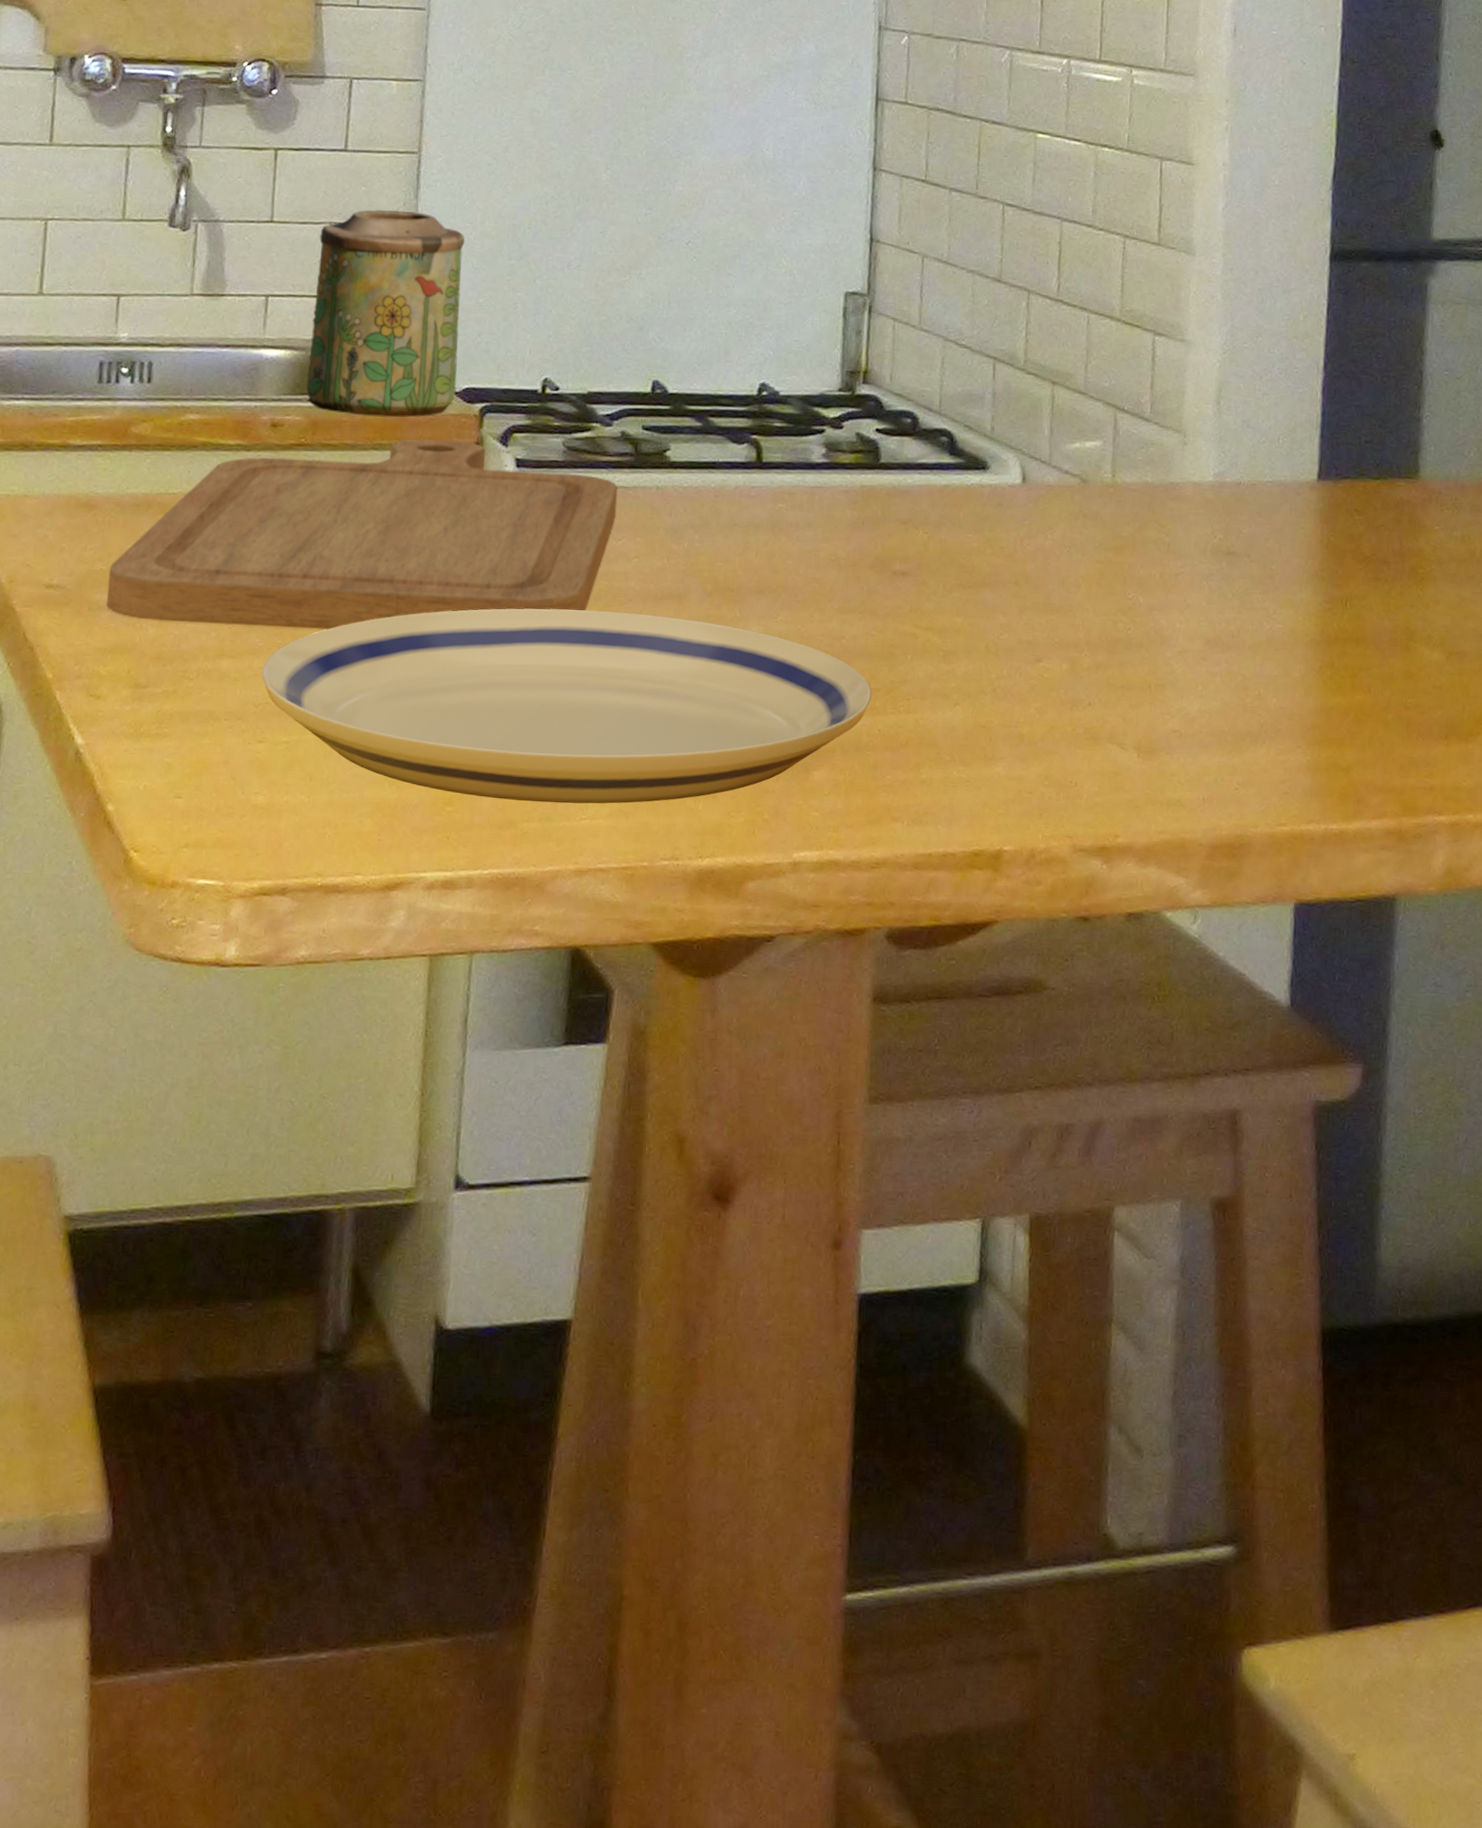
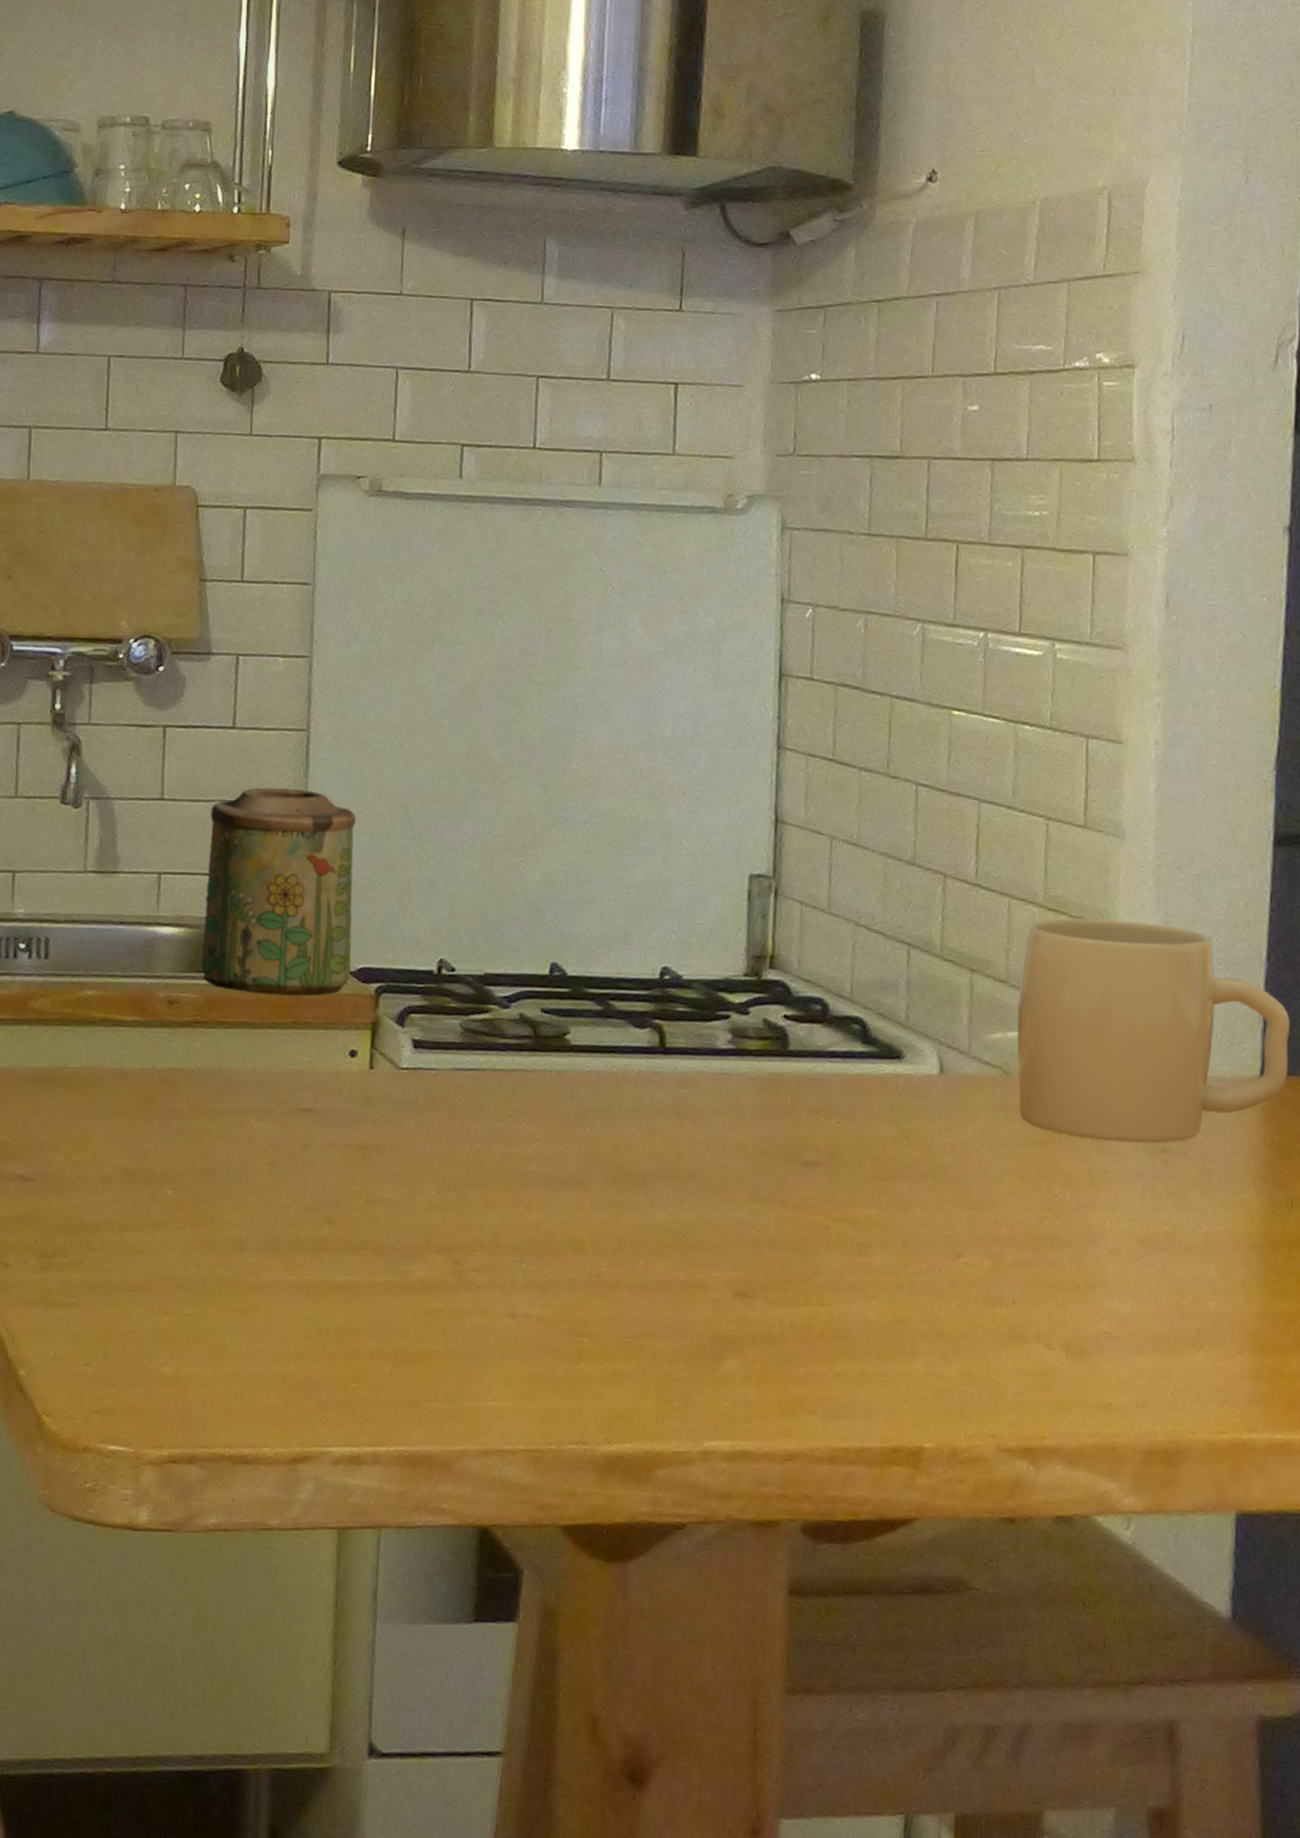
chopping board: present [106,439,618,630] -> none [11,1018,518,1206]
plate: present [261,608,872,804] -> none [165,1189,784,1387]
mug: none [1094,331,1345,547] -> present [1016,918,1290,1144]

